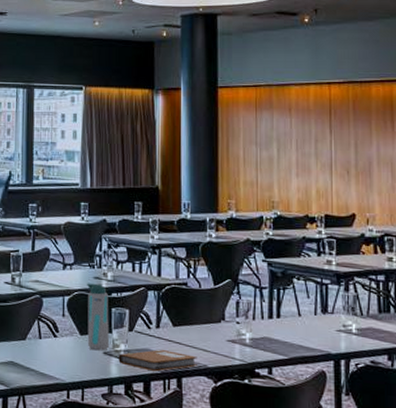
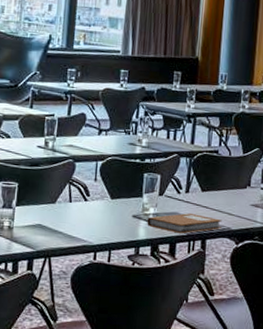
water bottle: present [87,283,110,351] -> none [117,149,141,214]

